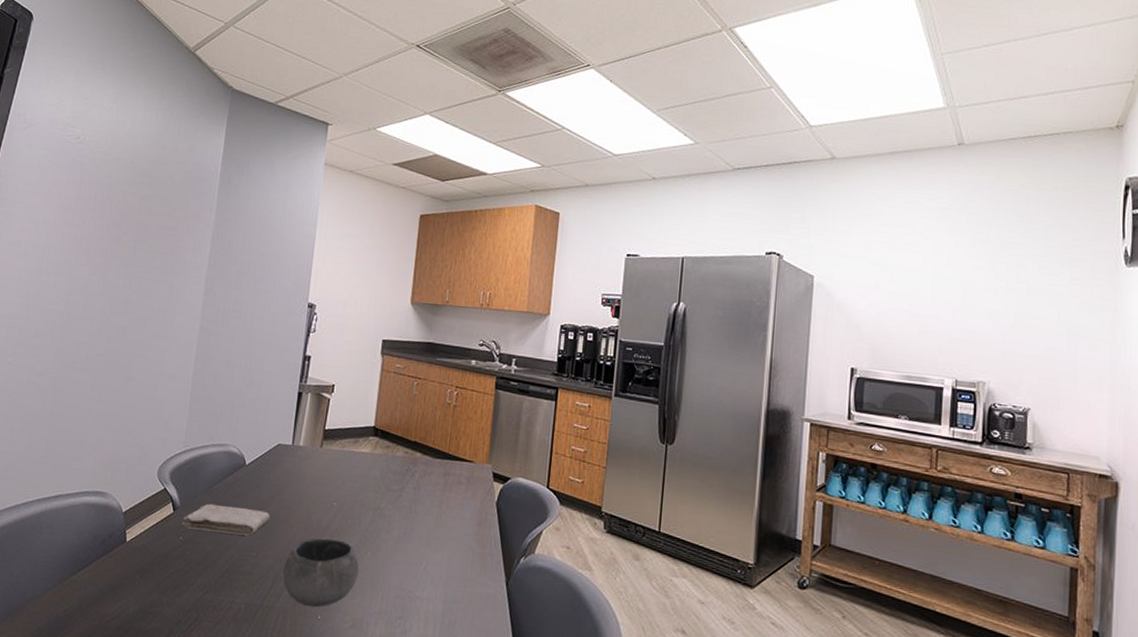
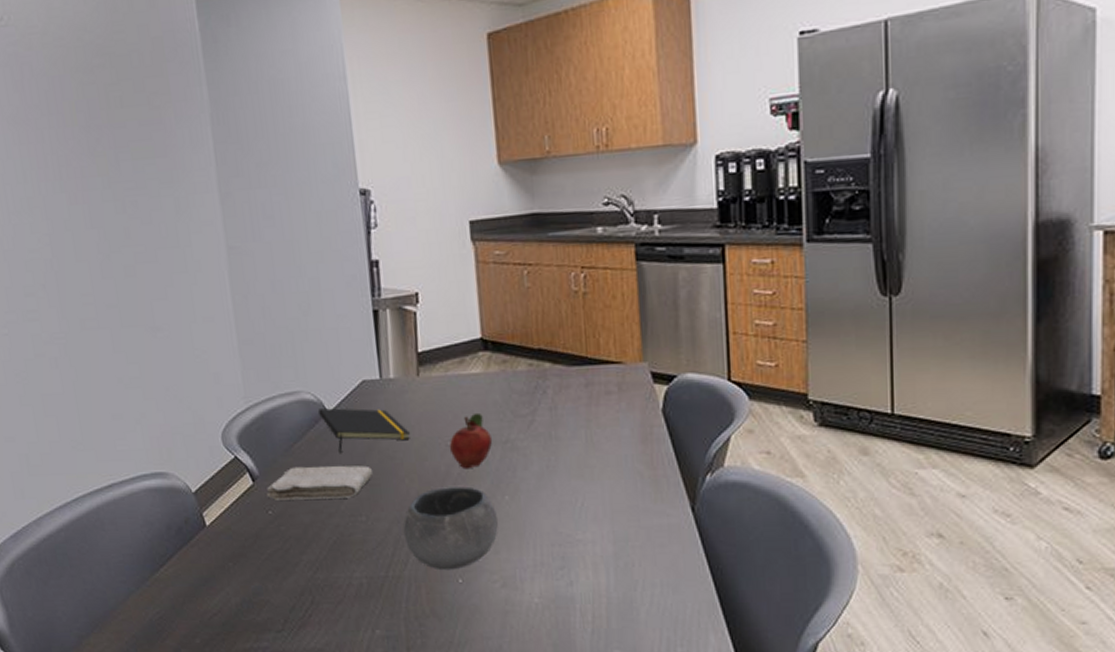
notepad: none [239,460,305,498] -> present [318,408,410,453]
fruit: none [333,482,368,527] -> present [449,412,493,470]

